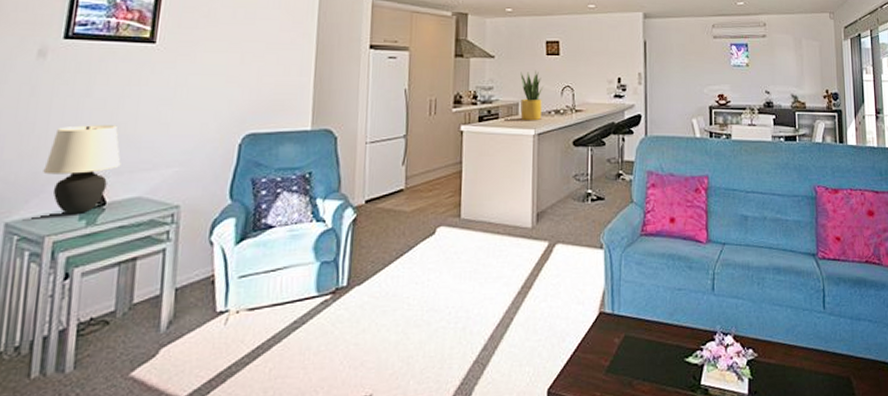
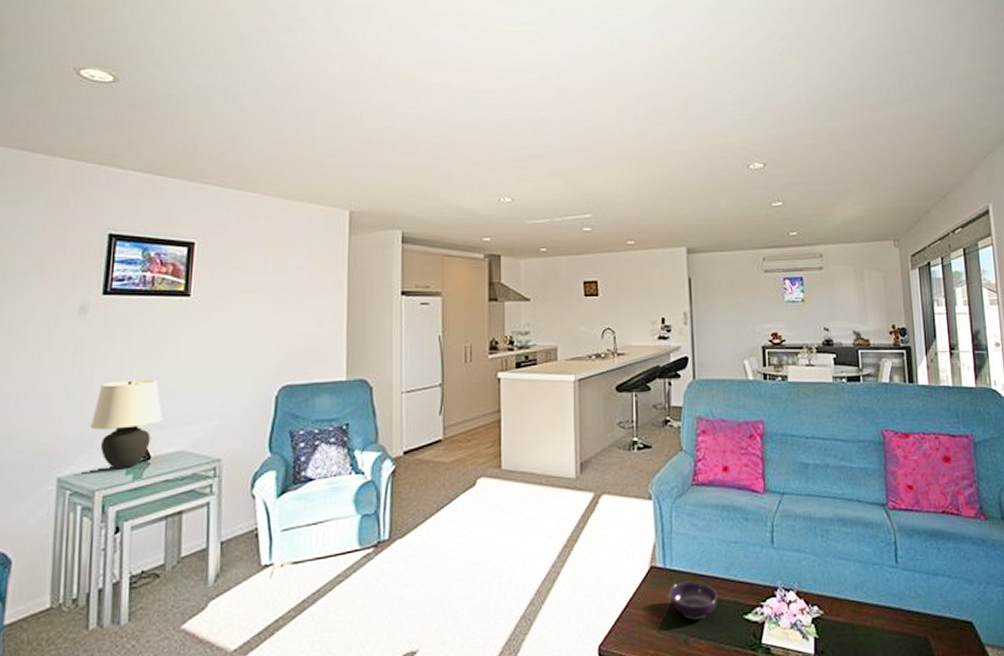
planter: present [520,71,544,121] -> none [558,313,583,367]
bowl: none [616,326,662,363] -> present [669,581,718,620]

